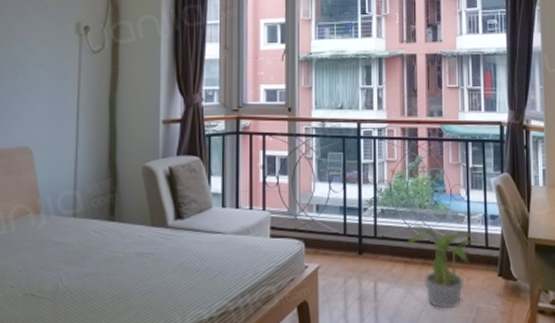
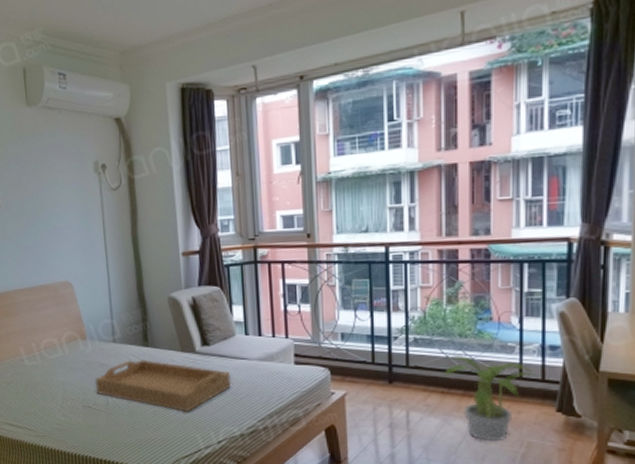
serving tray: none [44,235,205,295] -> present [95,358,232,412]

